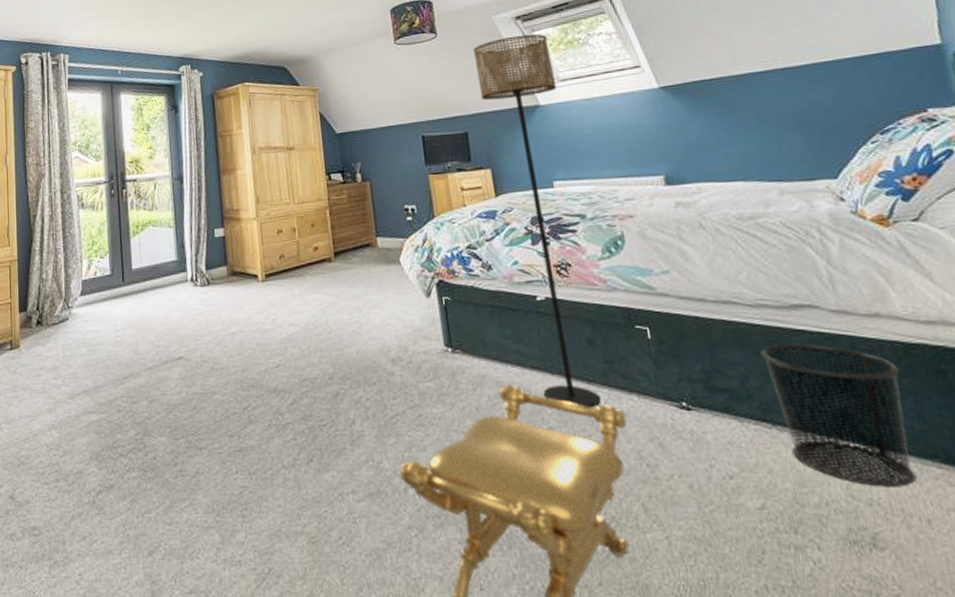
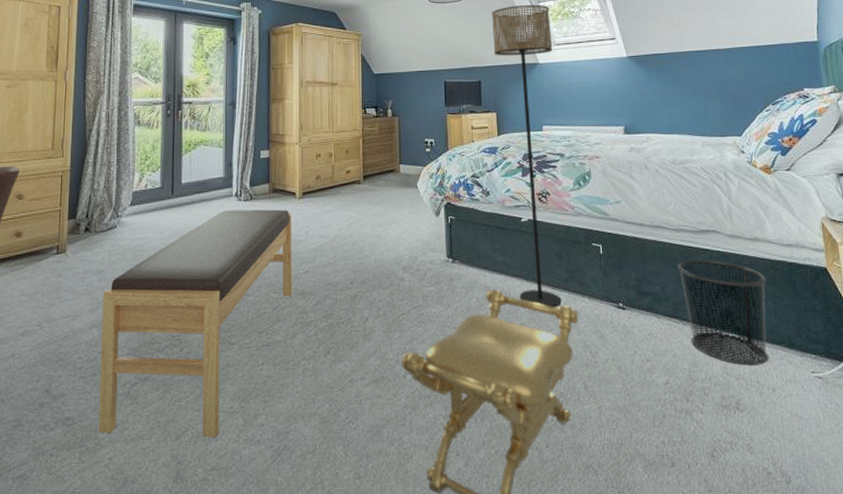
bench: none [60,294,264,556] -> present [98,209,293,438]

